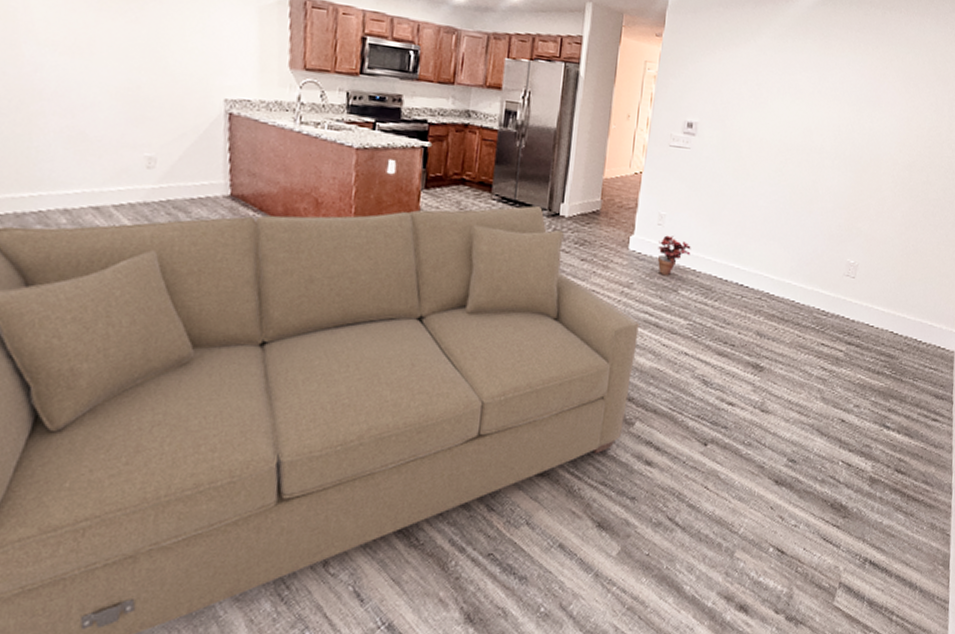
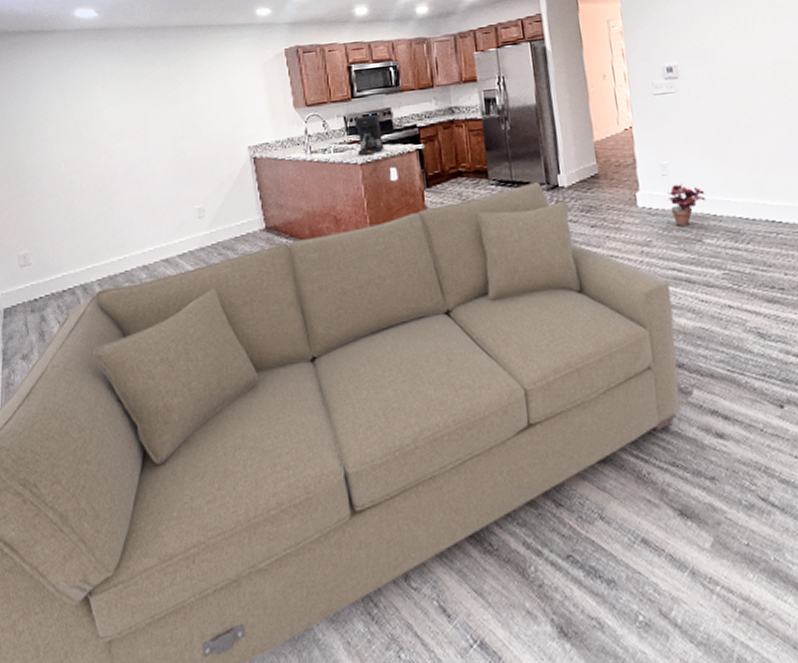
coffee maker: none [356,96,388,141] -> present [354,115,384,156]

